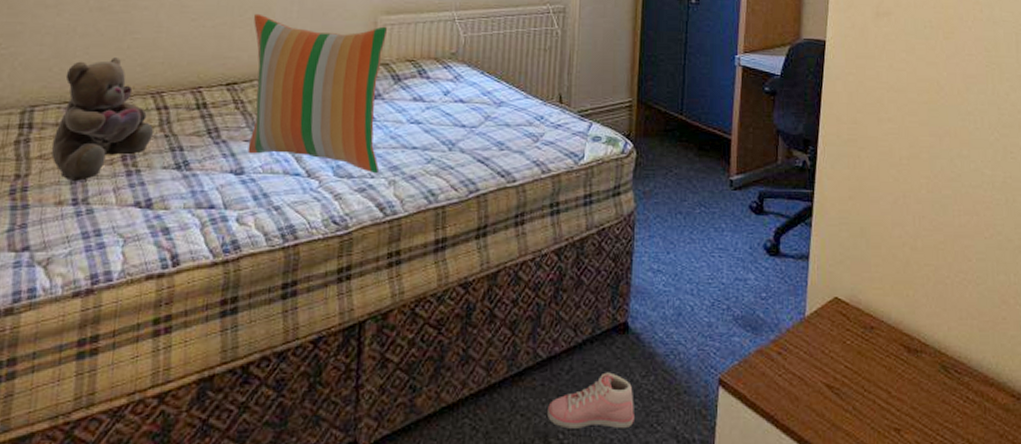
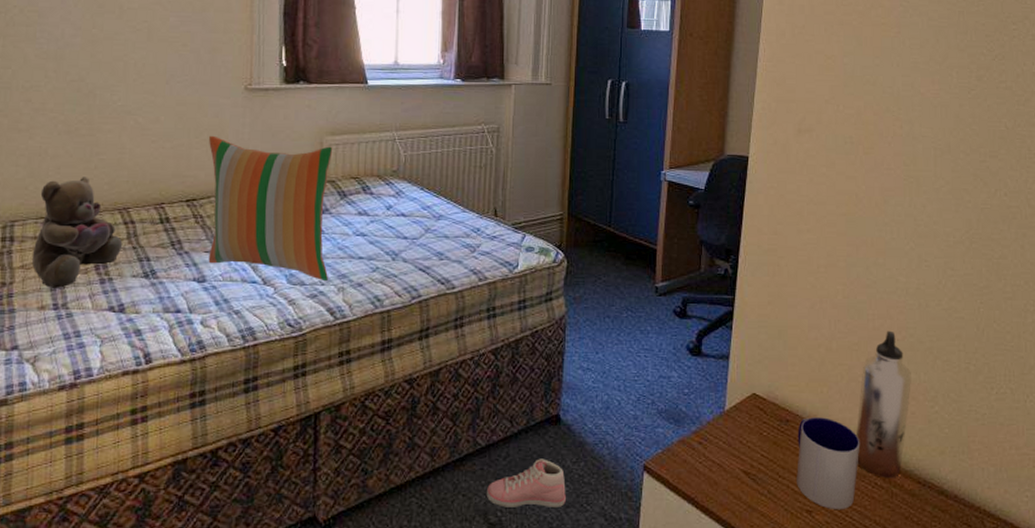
mug: none [883,324,950,428] -> present [797,417,860,510]
water bottle: none [945,228,1001,391] -> present [856,330,911,478]

